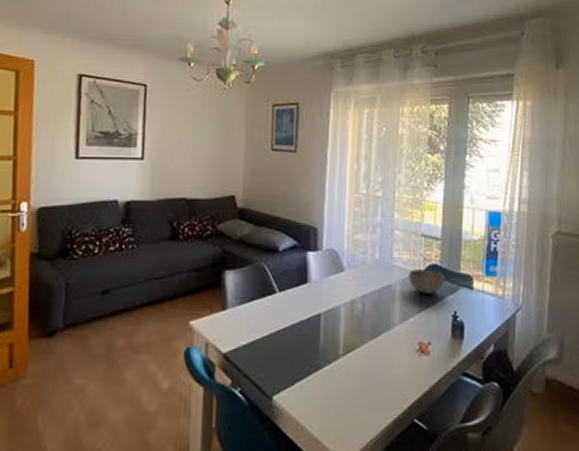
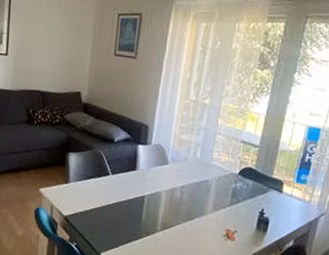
bowl: present [409,269,445,294] -> none [224,169,258,192]

